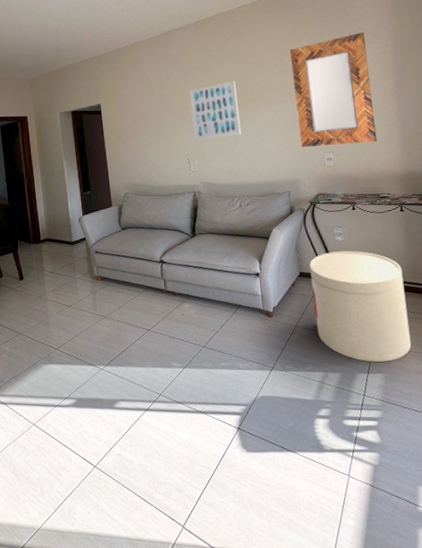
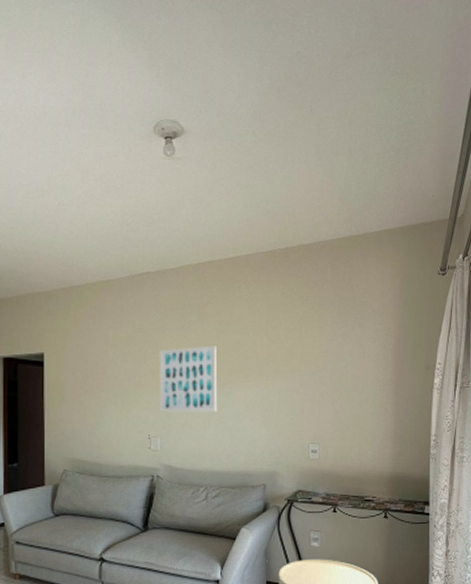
home mirror: present [290,32,377,148] -> none [284,309,368,437]

